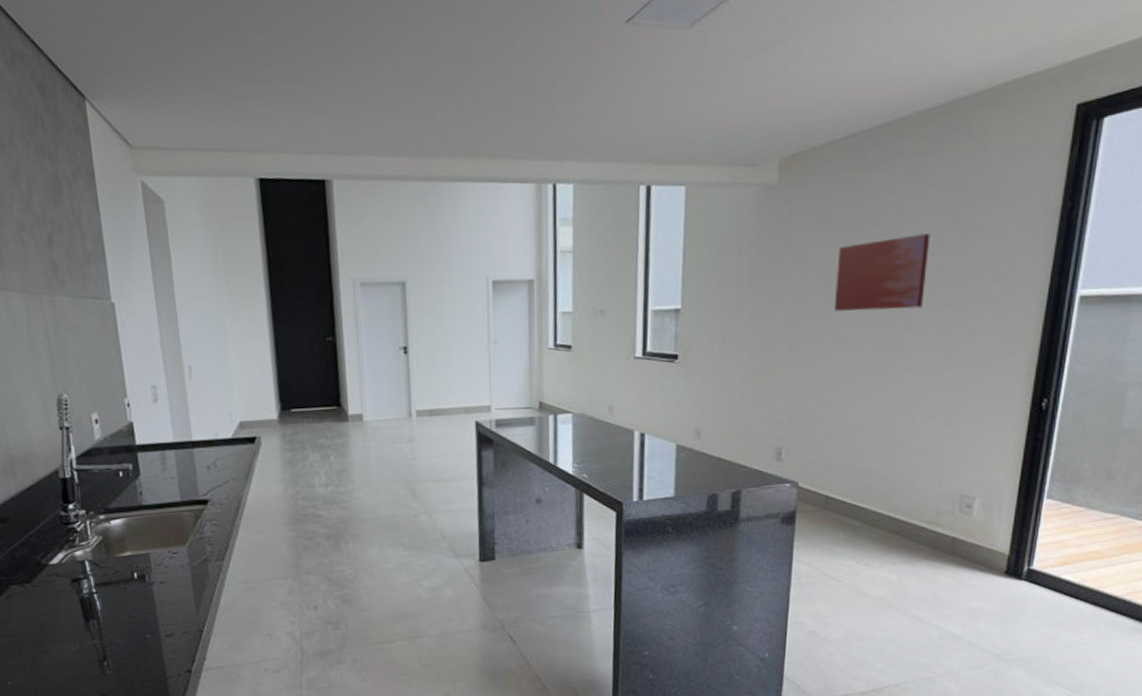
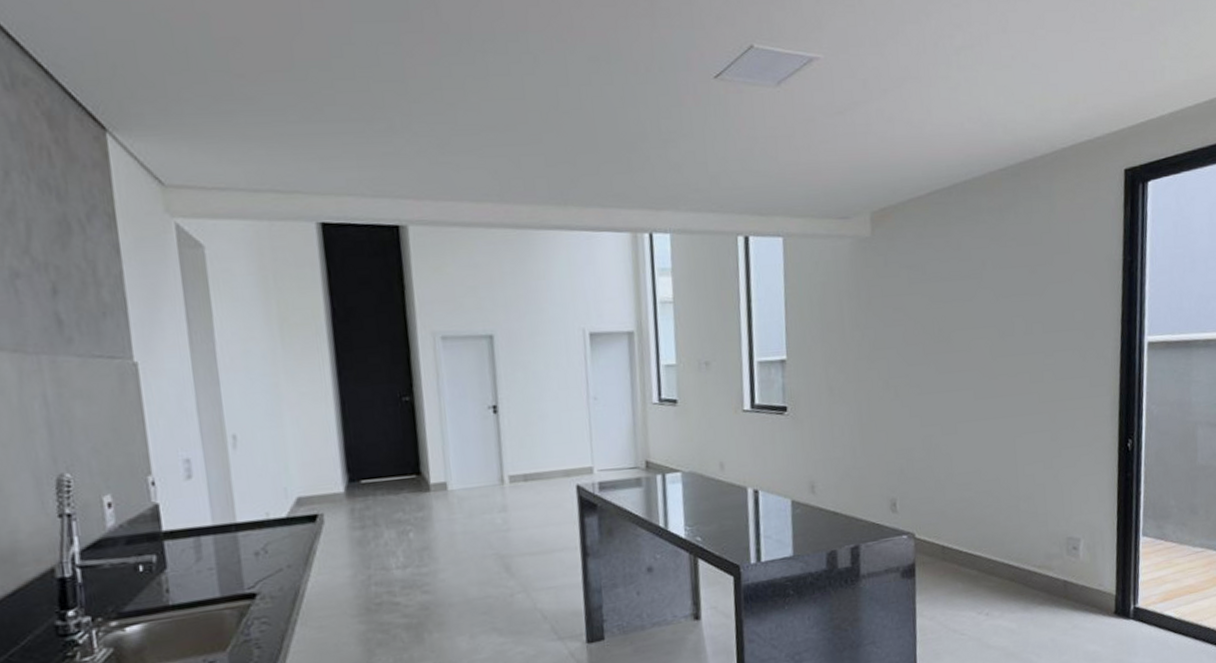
wall art: present [834,233,930,312] -> none [932,284,1014,360]

